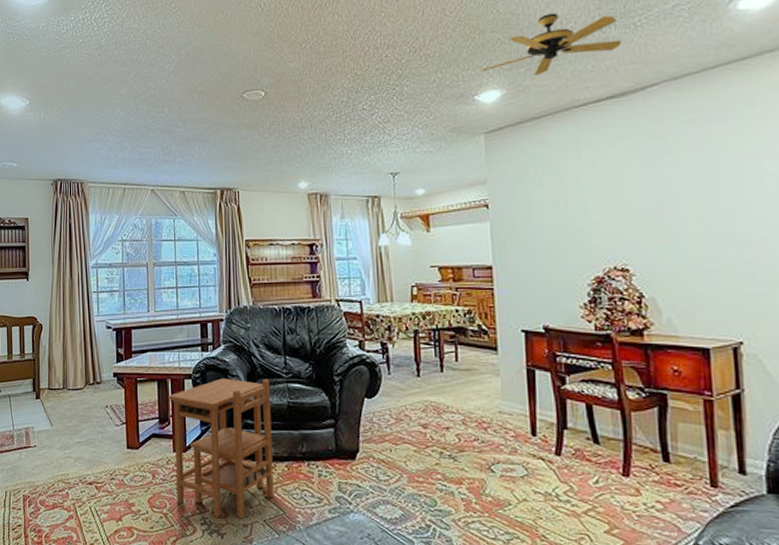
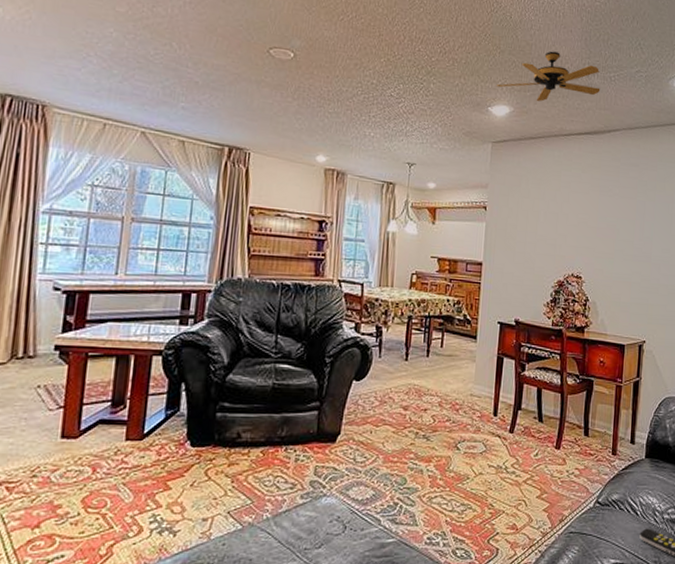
side table: present [168,378,274,519] -> none [122,356,256,513]

